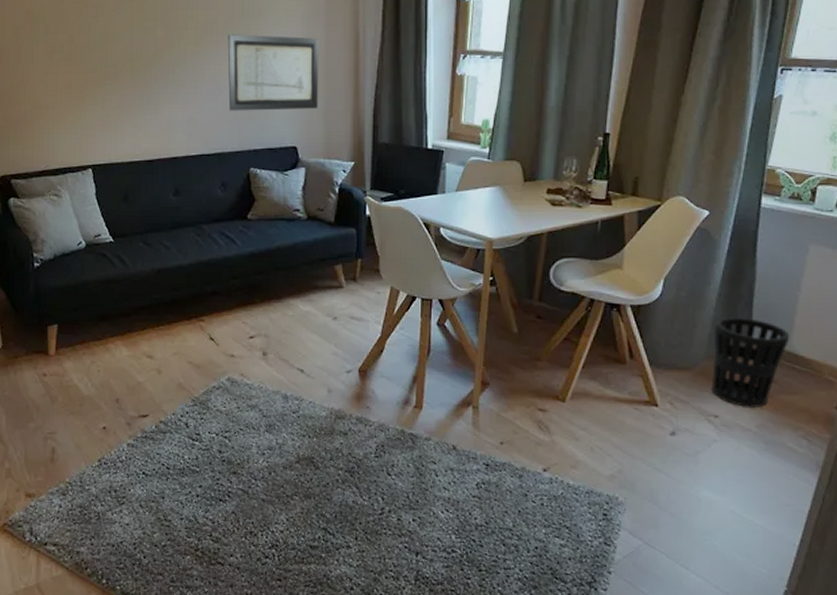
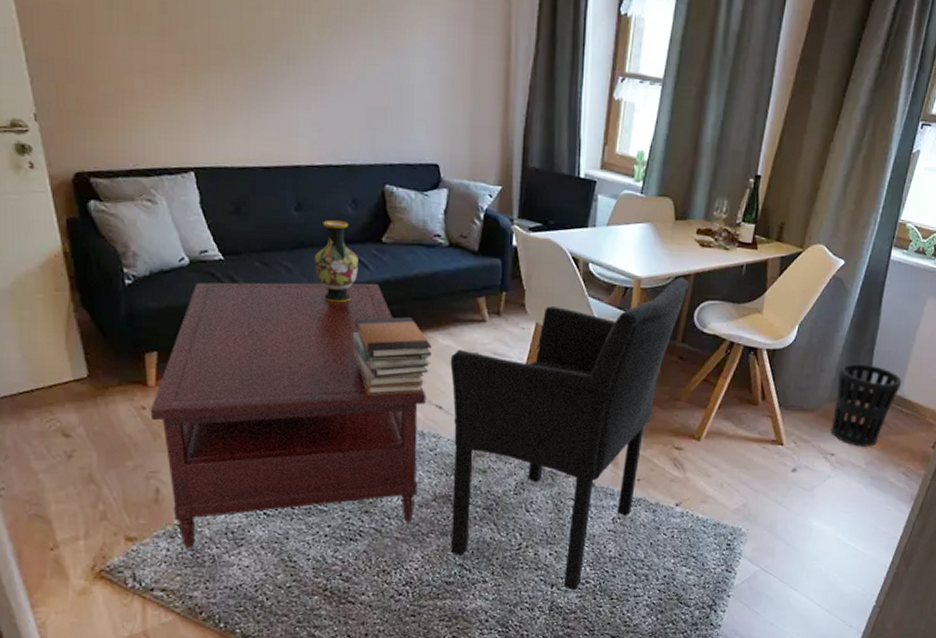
coffee table: none [50,256,289,505] -> present [150,282,427,548]
vase: none [188,202,227,276] -> present [314,220,359,303]
book stack: none [221,286,293,359] -> present [352,317,432,395]
wall art: present [227,34,319,111] -> none [359,25,466,123]
armchair: none [310,236,543,560] -> present [450,276,690,591]

